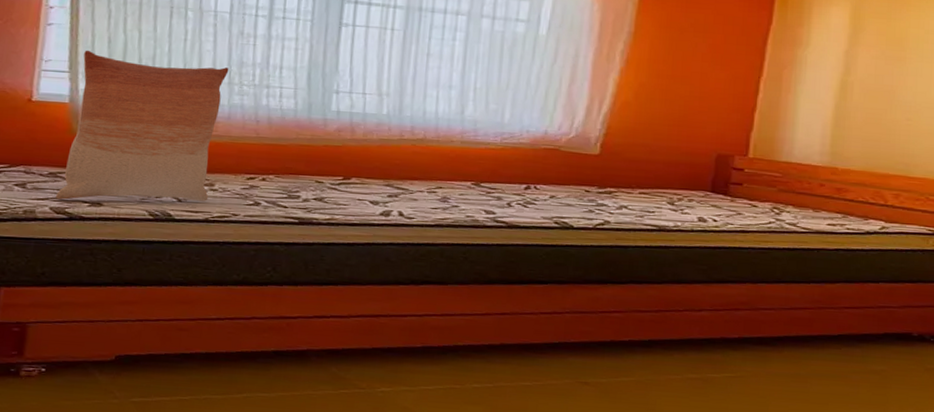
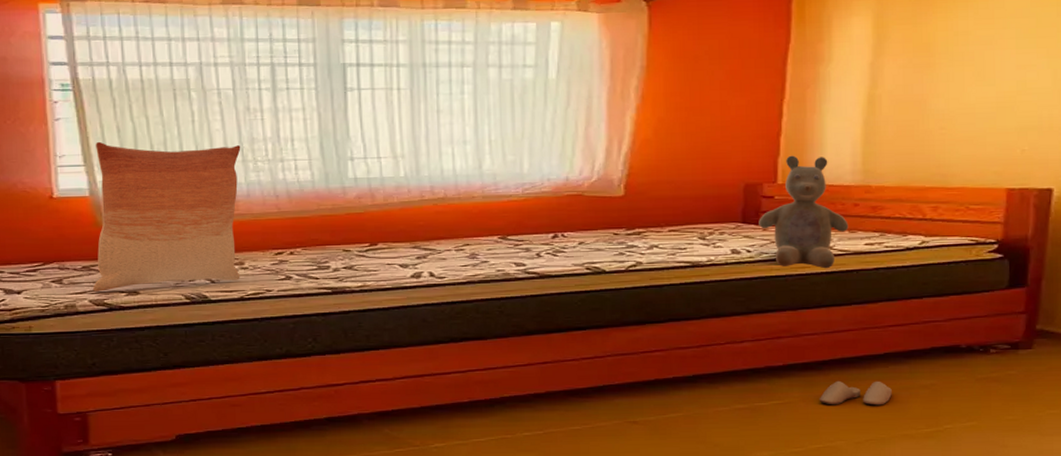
stuffed bear: none [727,131,813,245] -> present [758,155,849,269]
slippers: none [770,358,843,388] -> present [819,380,892,406]

